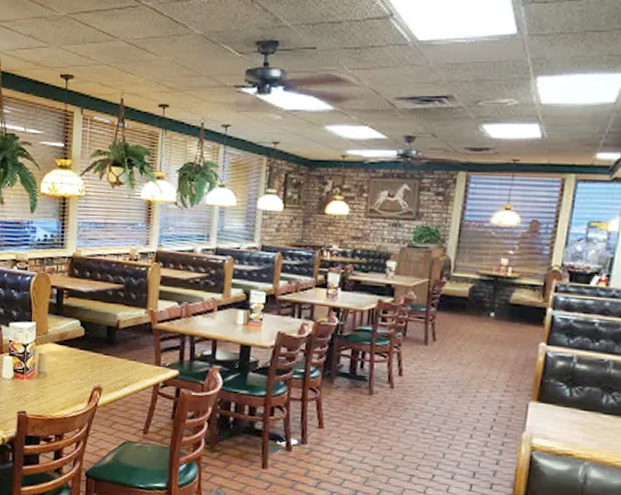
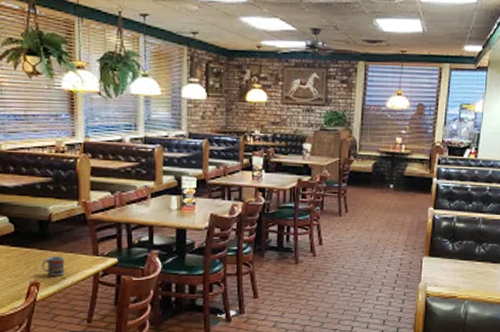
cup: none [105,362,128,383] -> present [41,256,65,276]

